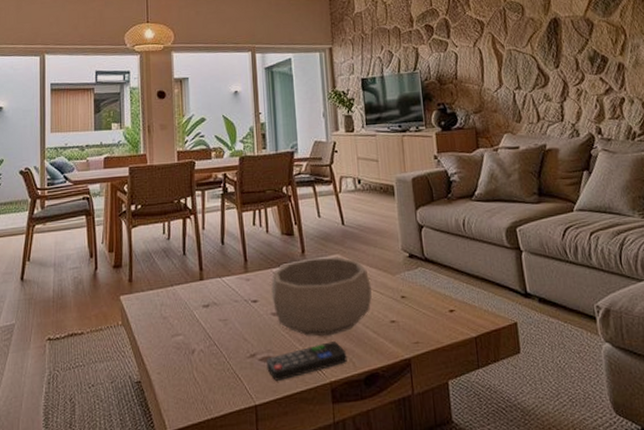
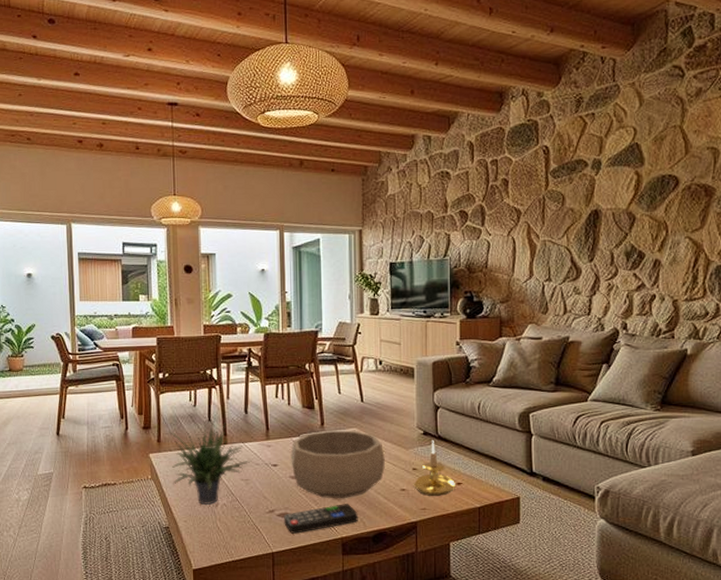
potted plant: none [141,249,230,352] -> present [169,417,252,505]
candle holder: none [403,263,448,327] -> present [413,440,455,496]

